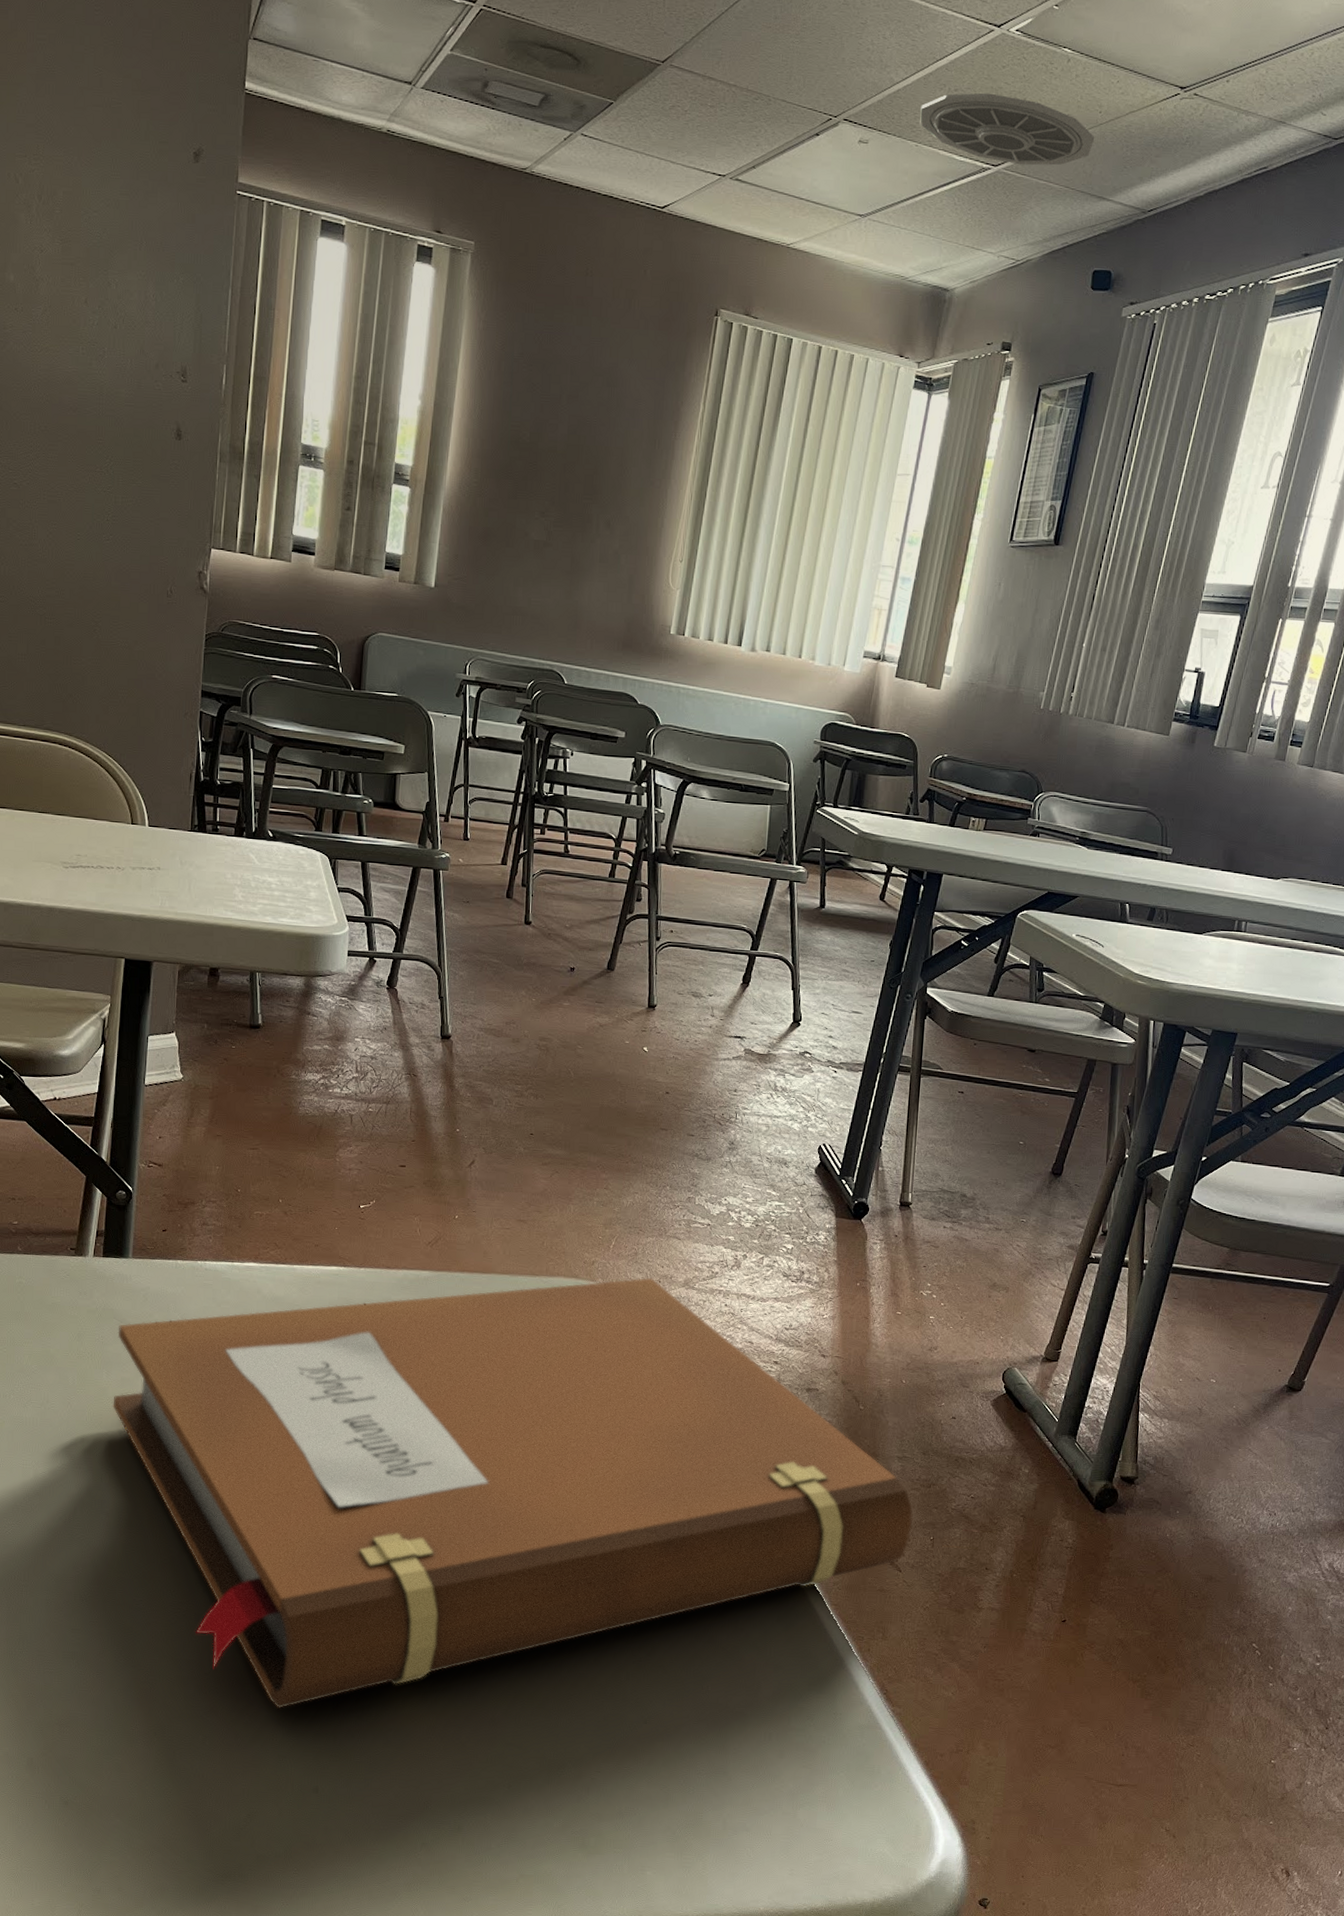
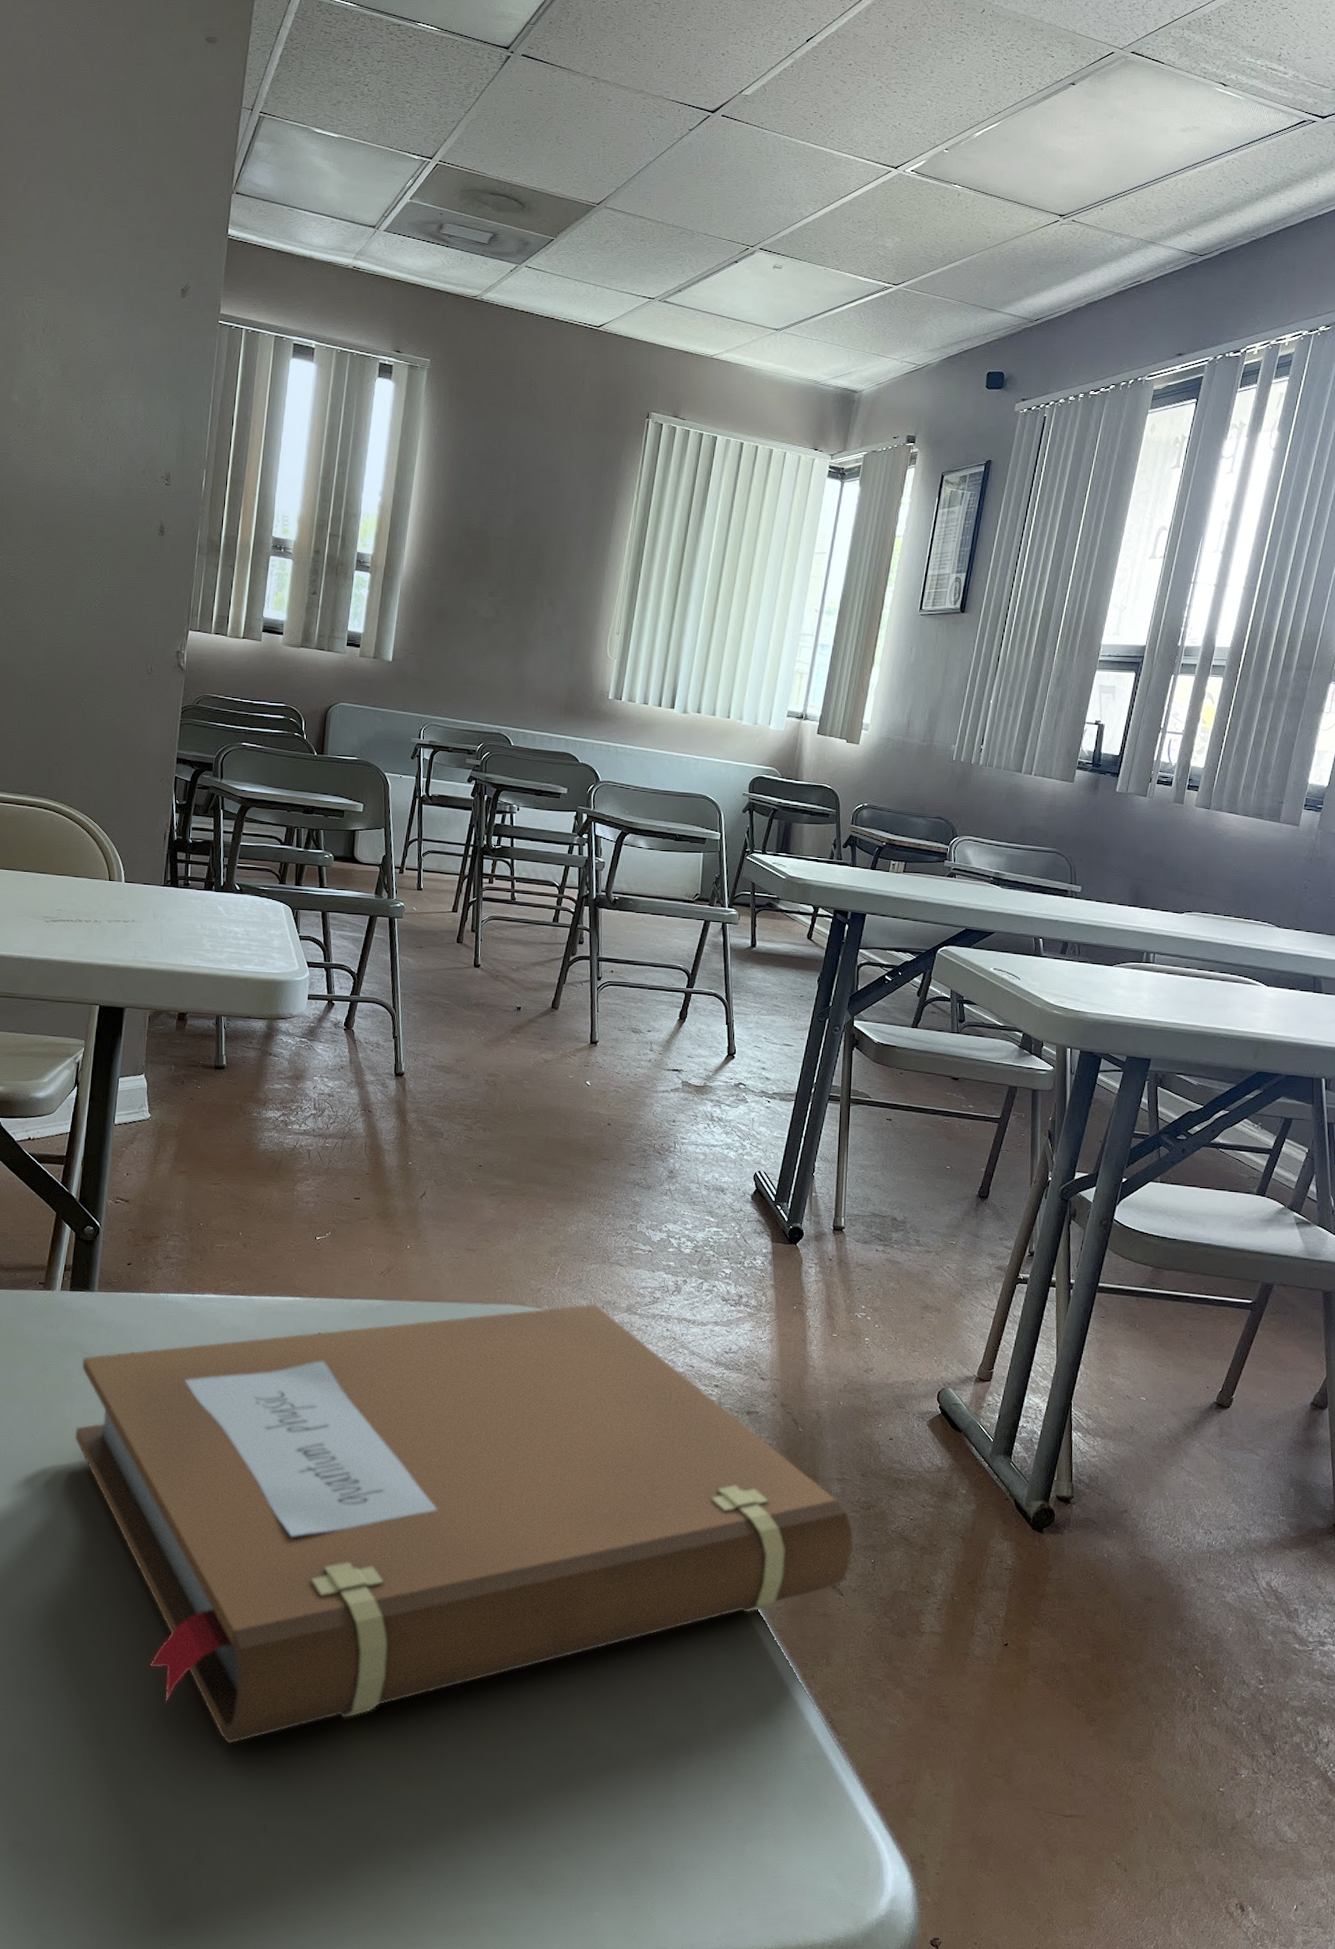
ceiling vent: present [920,92,1095,166] -> none [827,223,985,284]

